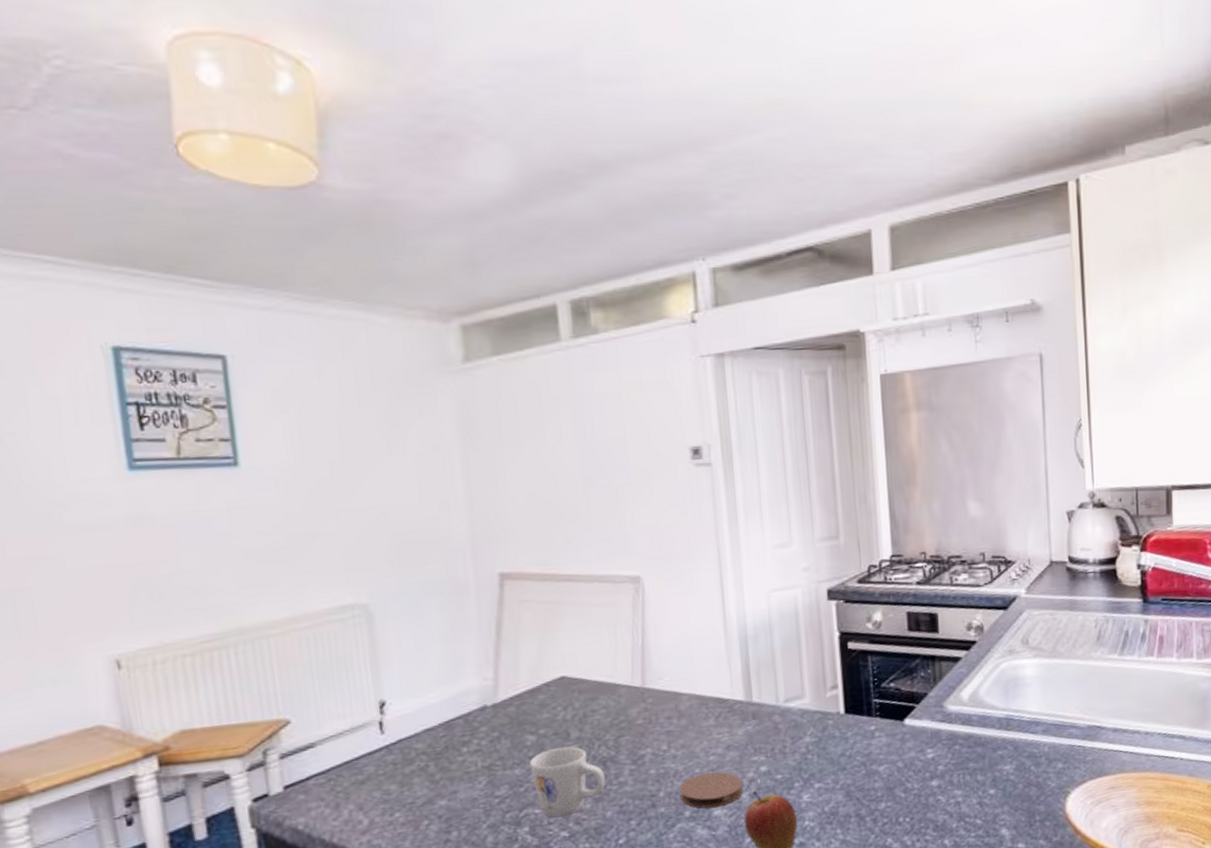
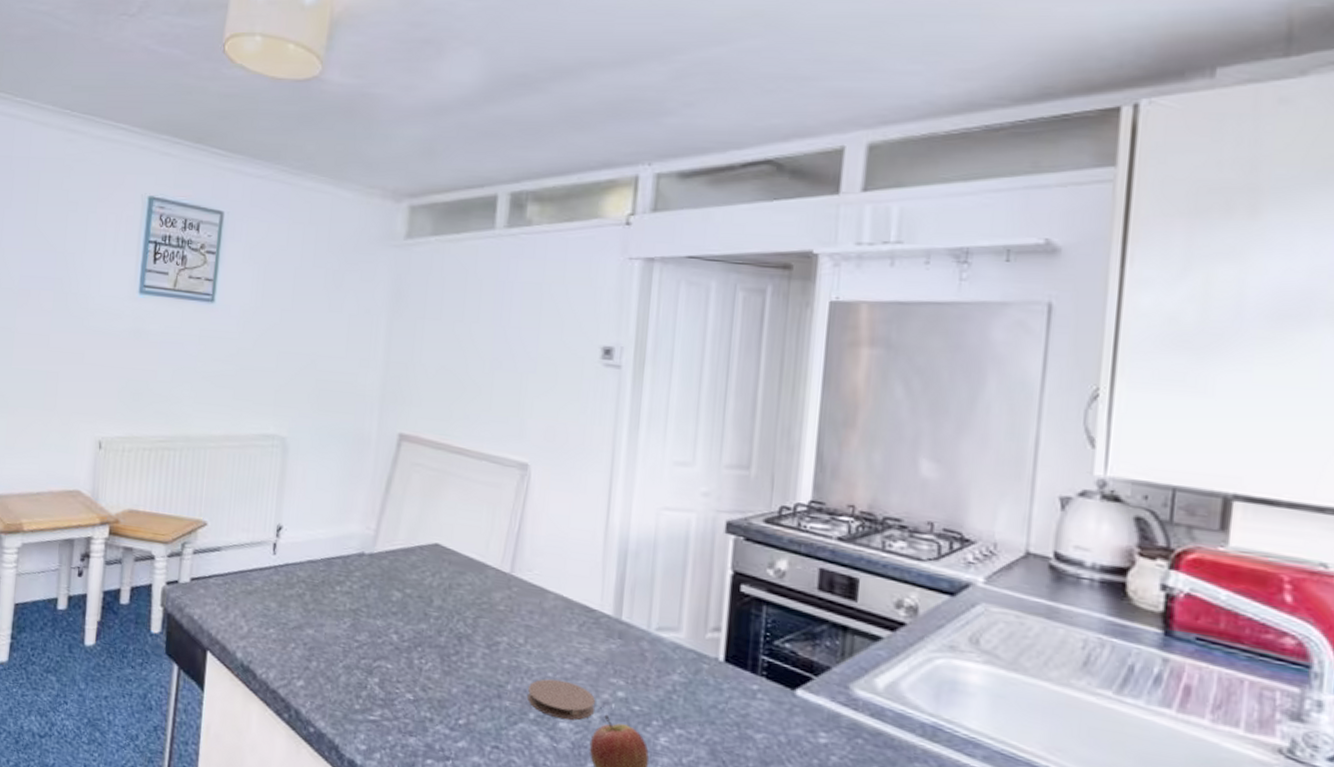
mug: present [529,746,606,818] -> none [390,610,458,680]

